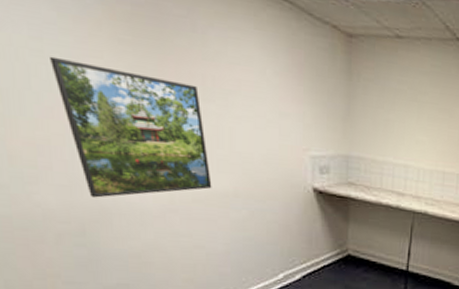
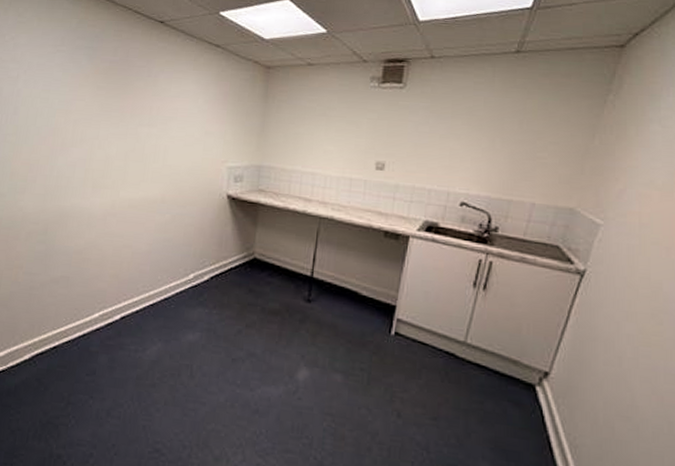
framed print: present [48,56,212,198] -> none [51,102,146,204]

